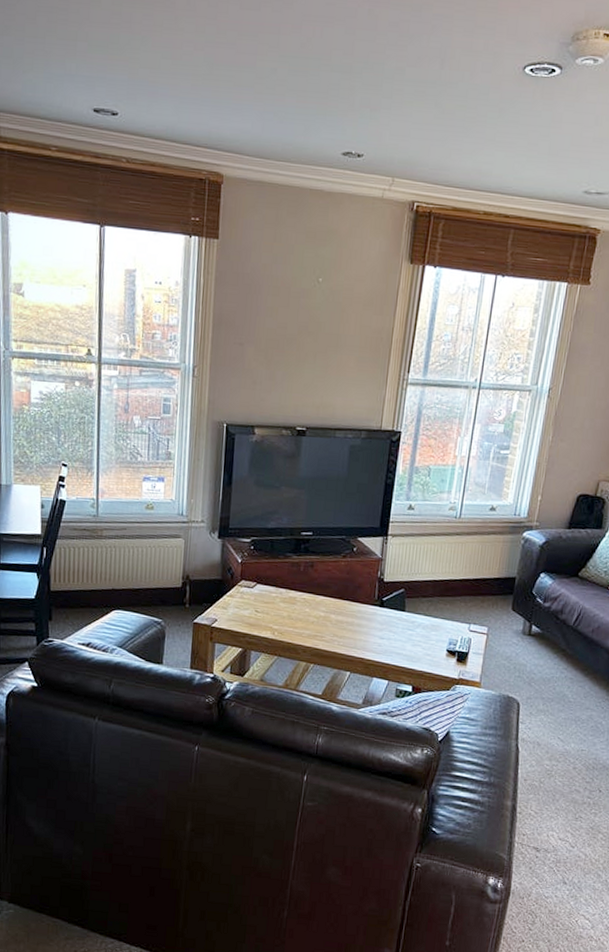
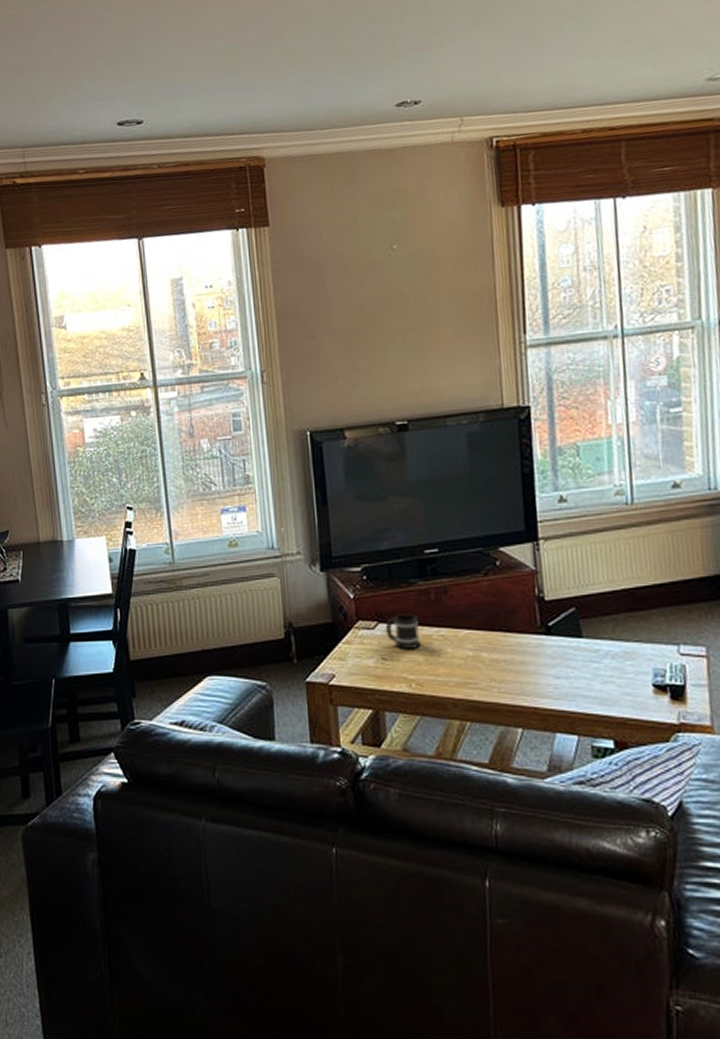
mug: none [261,579,288,606] -> present [385,614,421,649]

